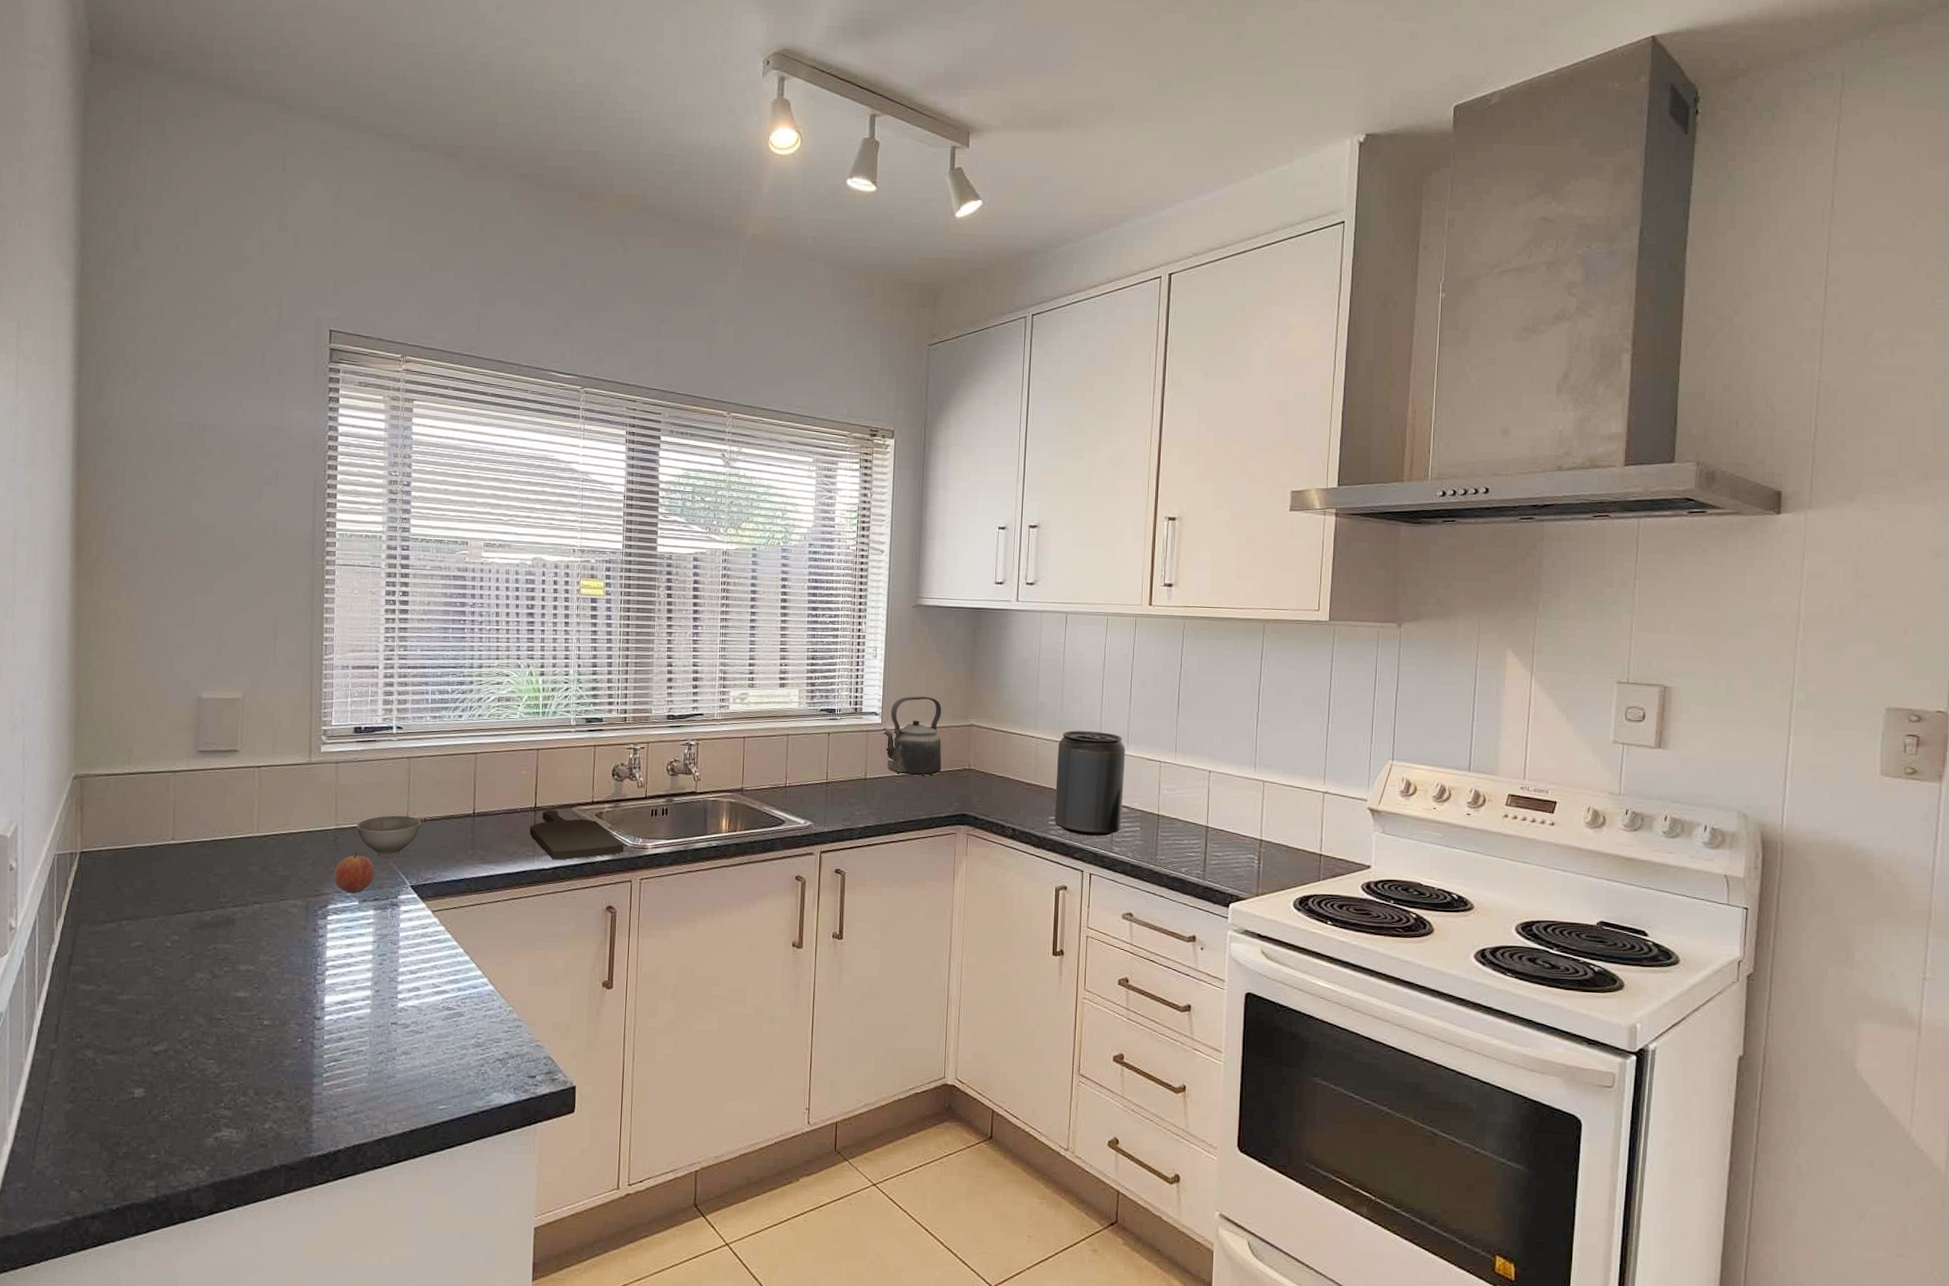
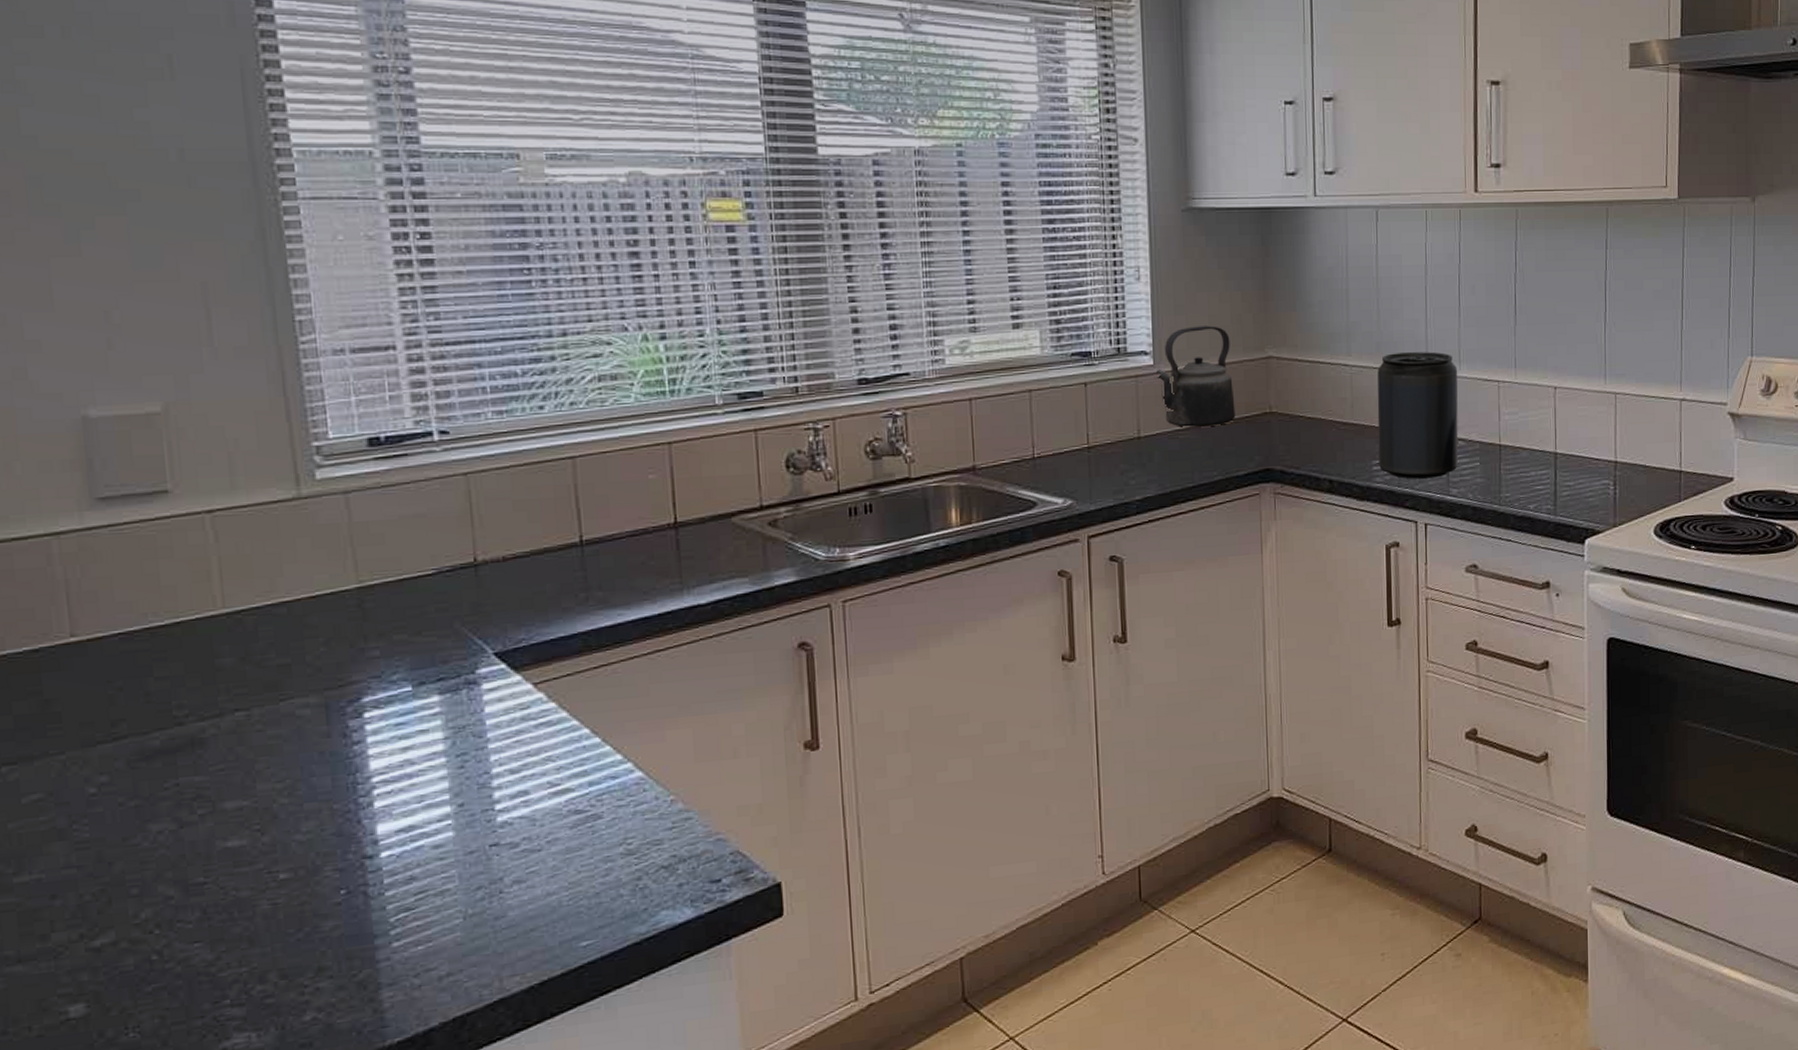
fruit: present [334,851,375,894] -> none [365,615,434,677]
bowl: present [356,815,422,858] -> none [392,556,499,620]
cutting board: present [529,809,624,860] -> none [670,523,816,592]

